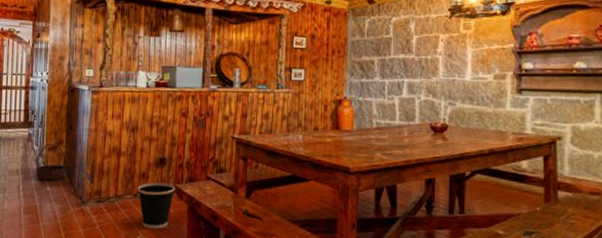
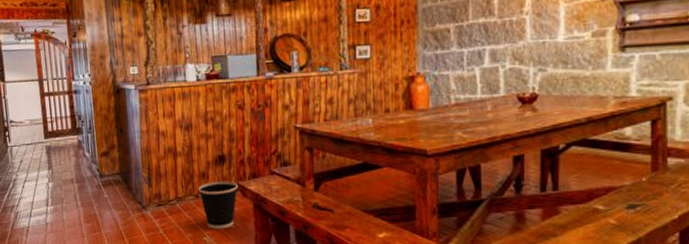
basket: present [36,143,66,181] -> none [90,149,122,188]

